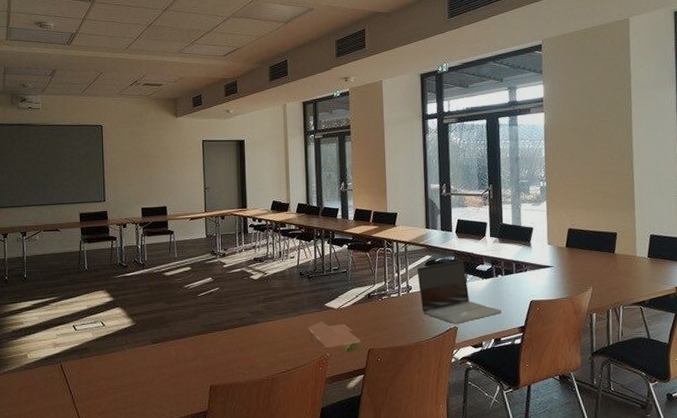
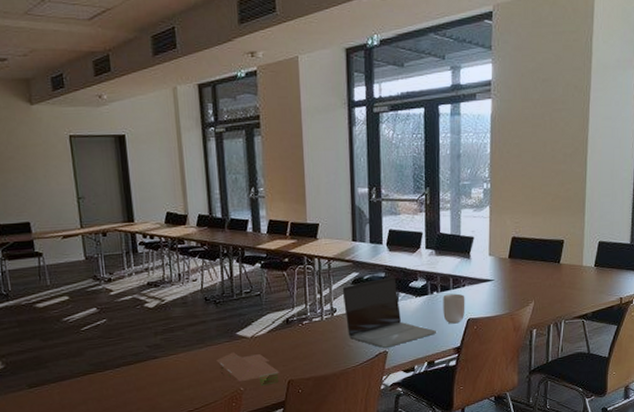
cup: none [507,277,528,305] -> present [443,293,465,324]

